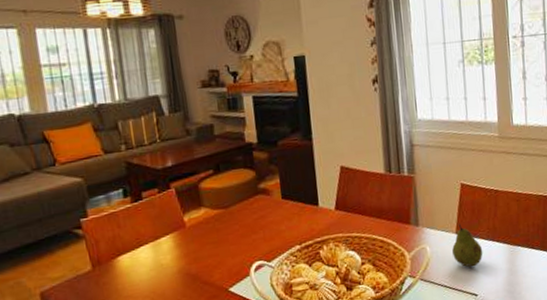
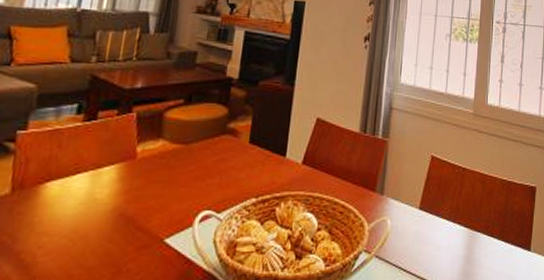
fruit: present [452,224,483,268] -> none [412,199,443,249]

